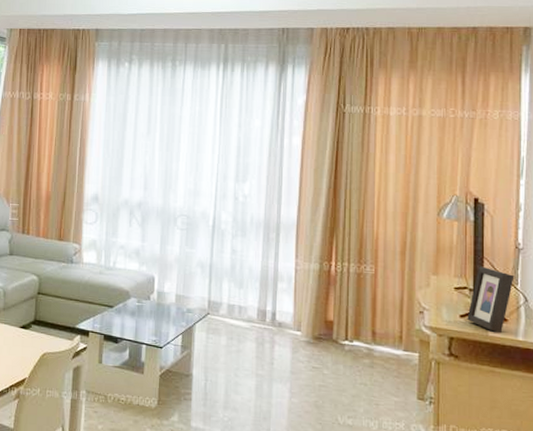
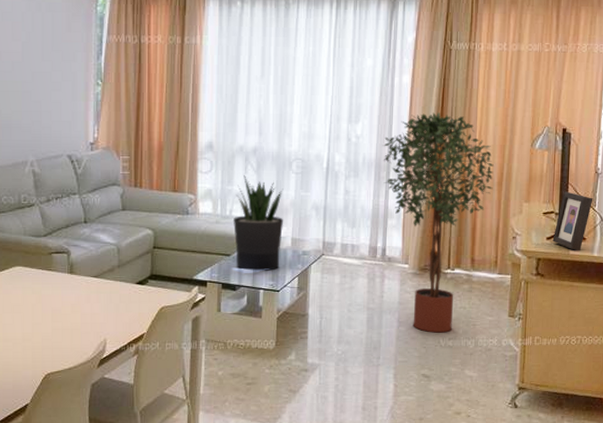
planter: none [116,228,168,326] -> present [232,175,284,272]
potted tree: none [272,175,395,410] -> present [383,112,494,333]

